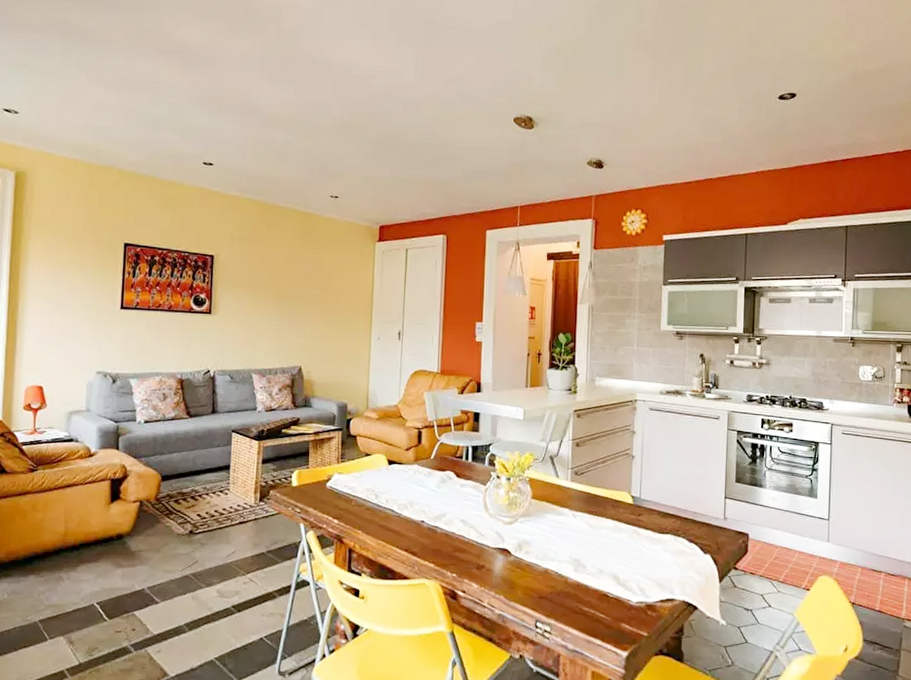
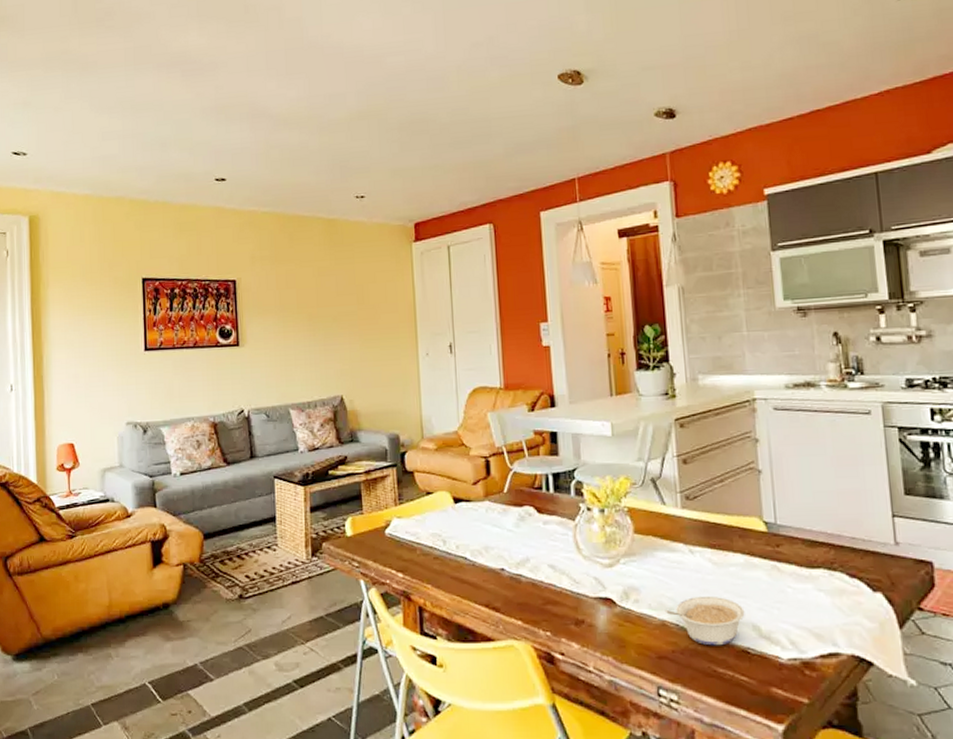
legume: none [548,550,609,590] -> present [664,596,745,646]

